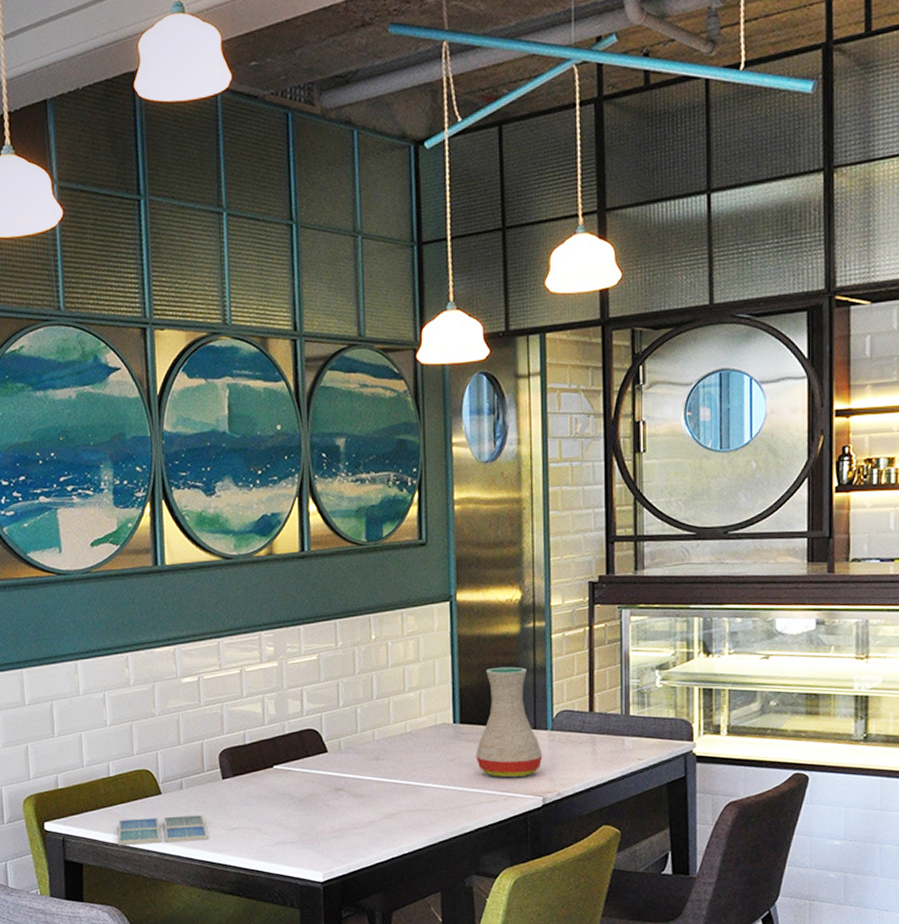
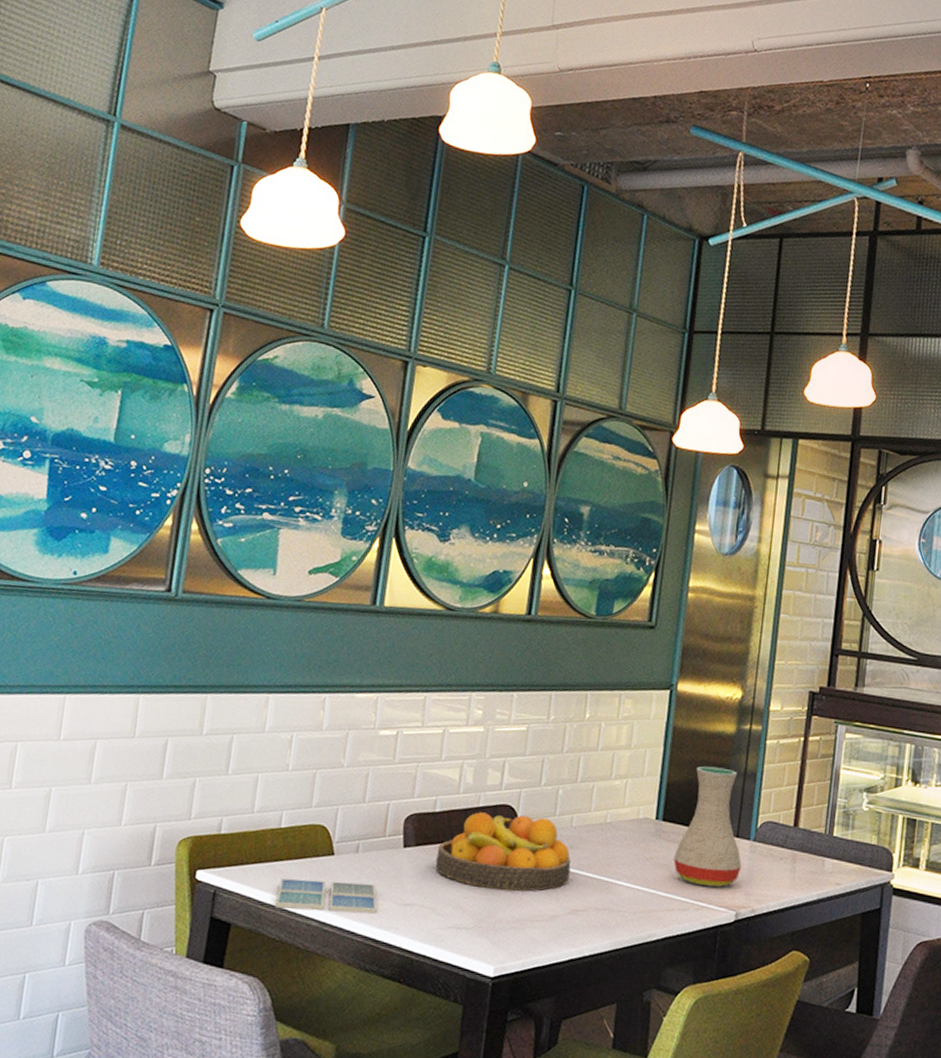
fruit bowl: none [253,736,379,806] -> present [435,812,571,892]

